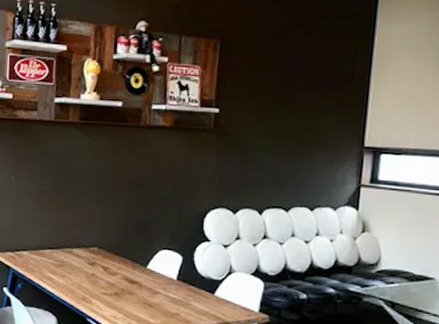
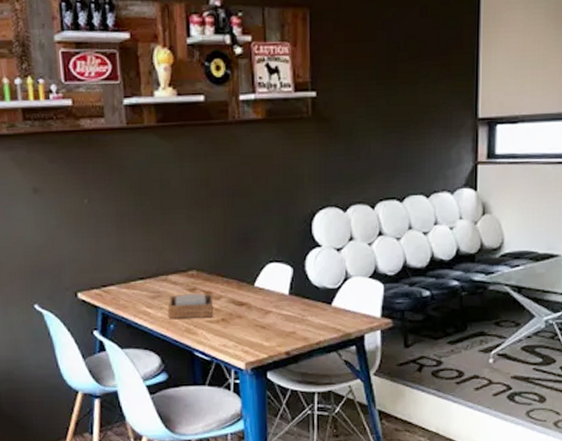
napkin holder: none [68,266,110,290] -> present [168,293,214,319]

